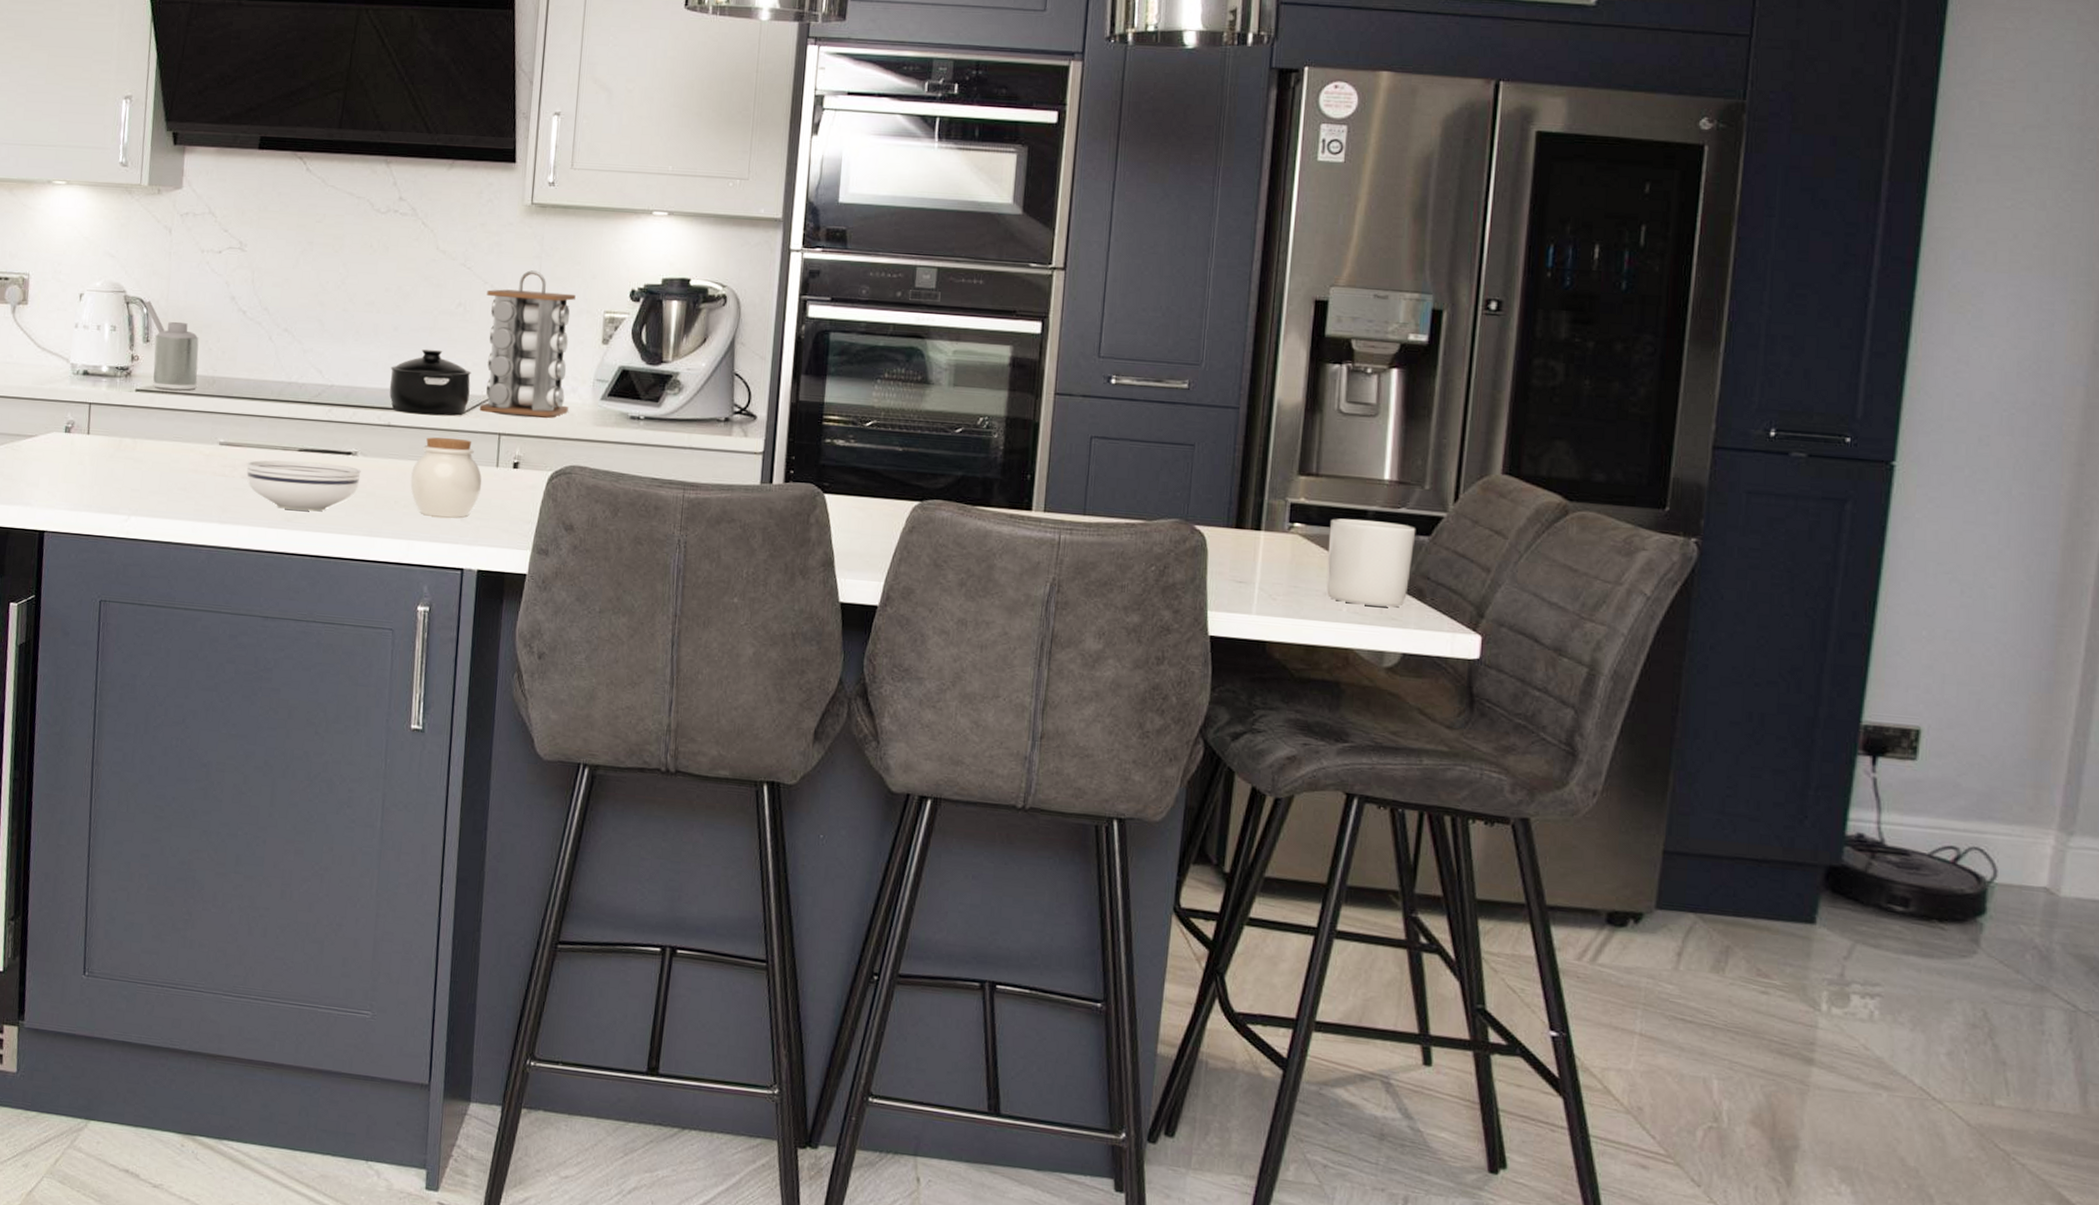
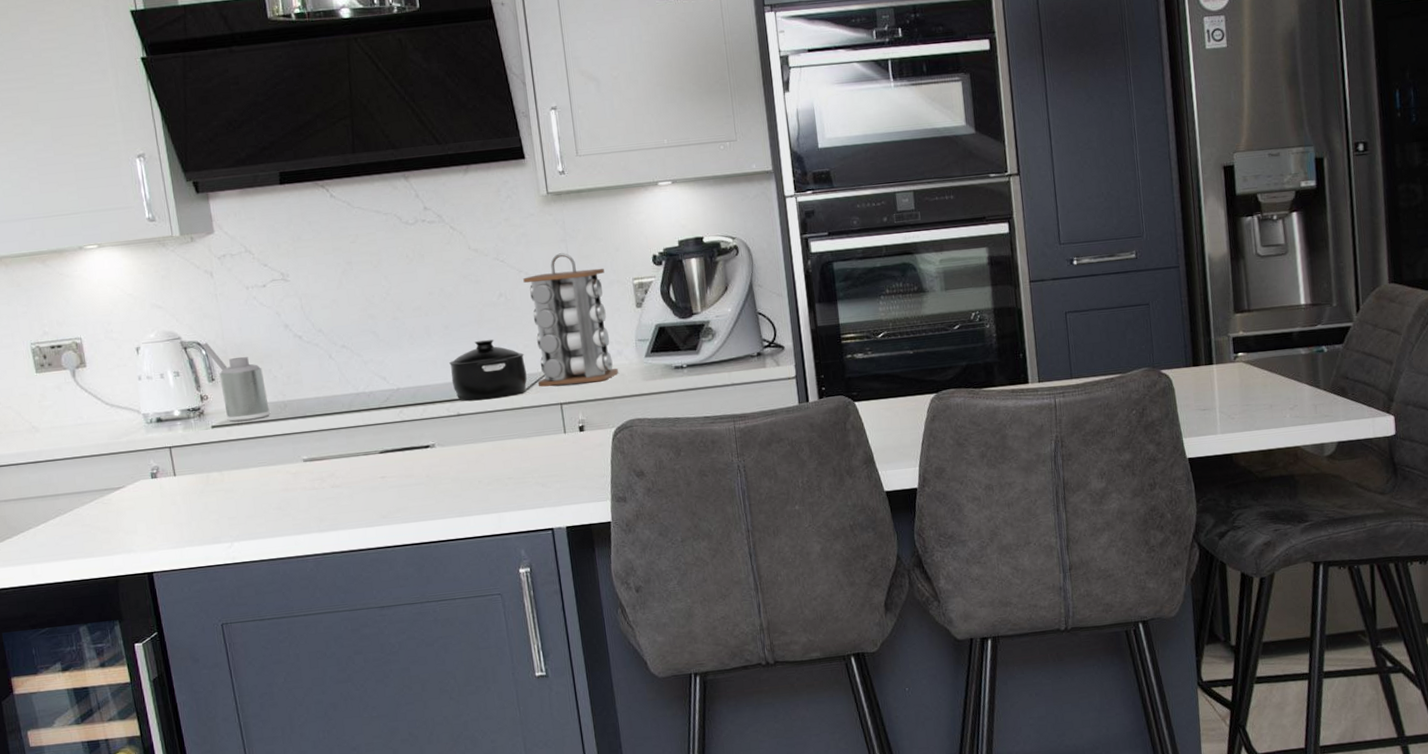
bowl: present [246,460,361,512] -> none [333,458,443,508]
jar: present [410,437,482,518] -> none [488,414,555,489]
mug: present [1326,518,1416,608] -> none [1265,338,1334,410]

